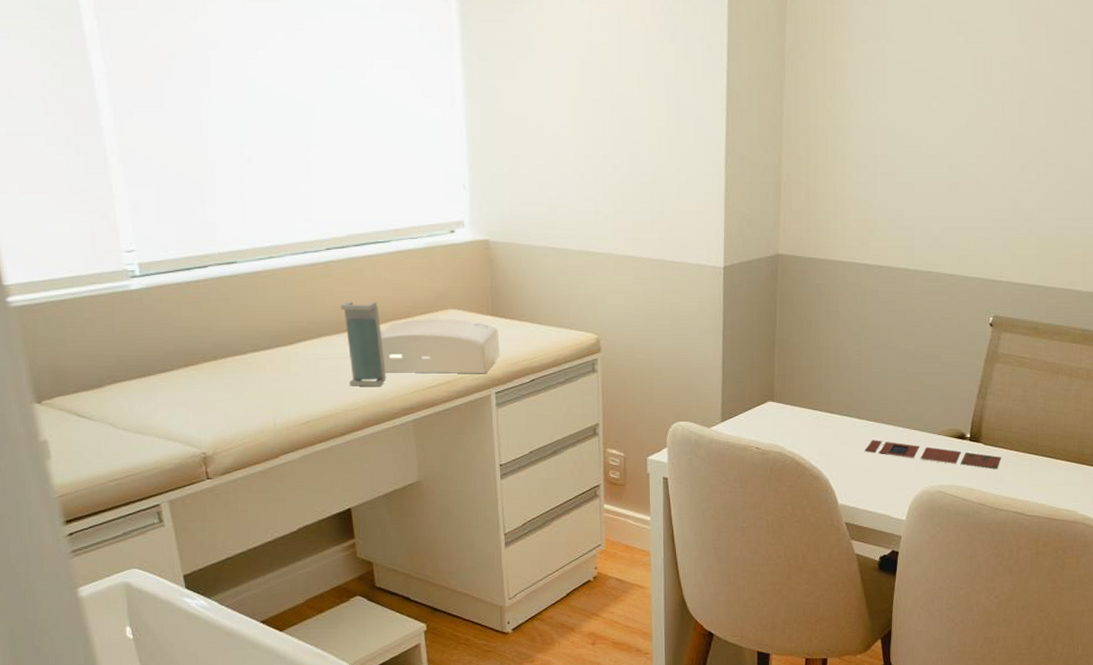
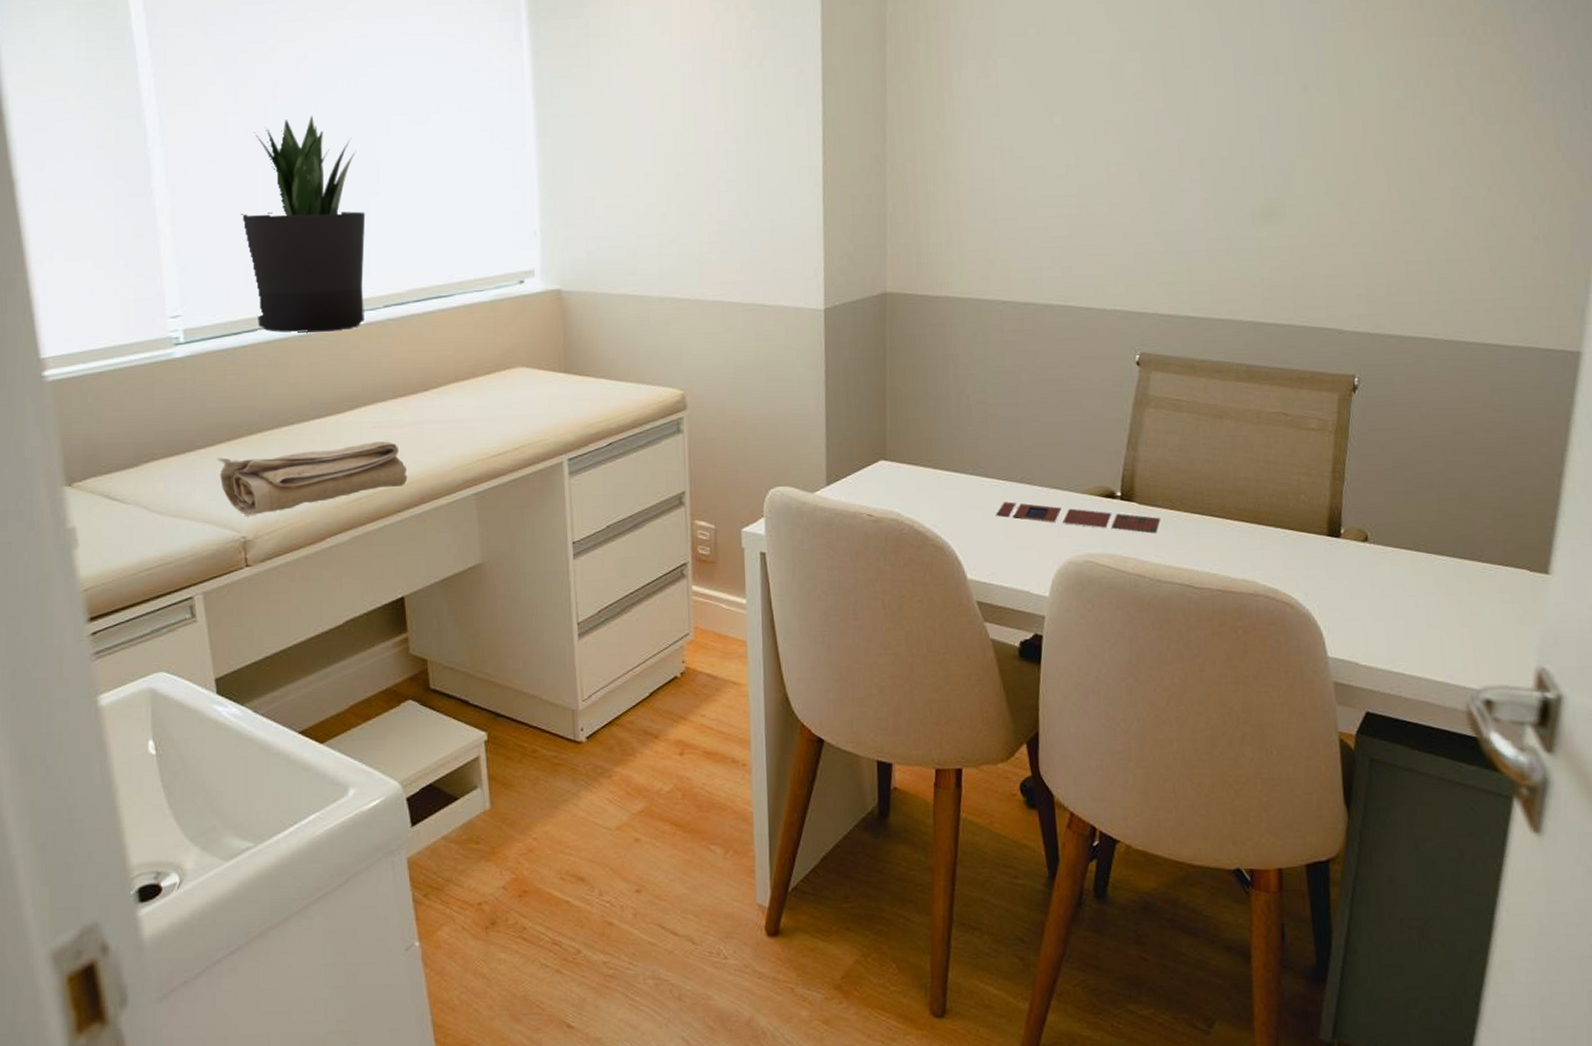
towel: none [175,372,352,435] -> present [216,441,408,517]
planter: none [188,65,308,271] -> present [241,116,366,333]
soap dispenser: present [341,301,386,386] -> none [398,362,446,457]
tissue dispenser: present [380,318,500,374] -> none [440,377,573,441]

